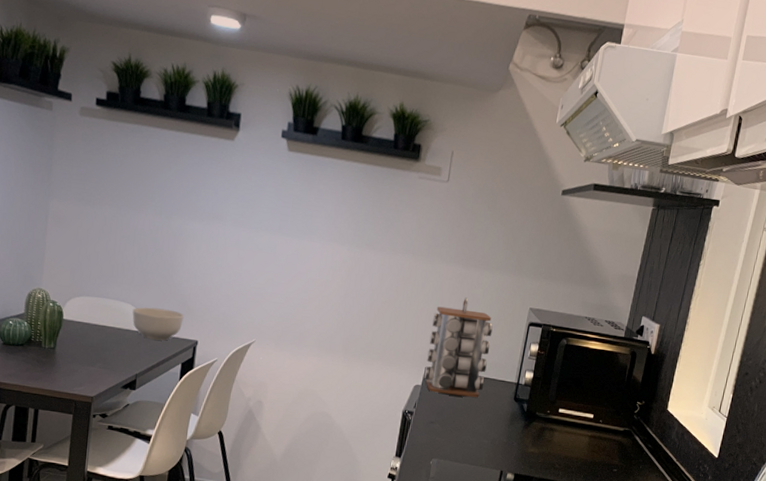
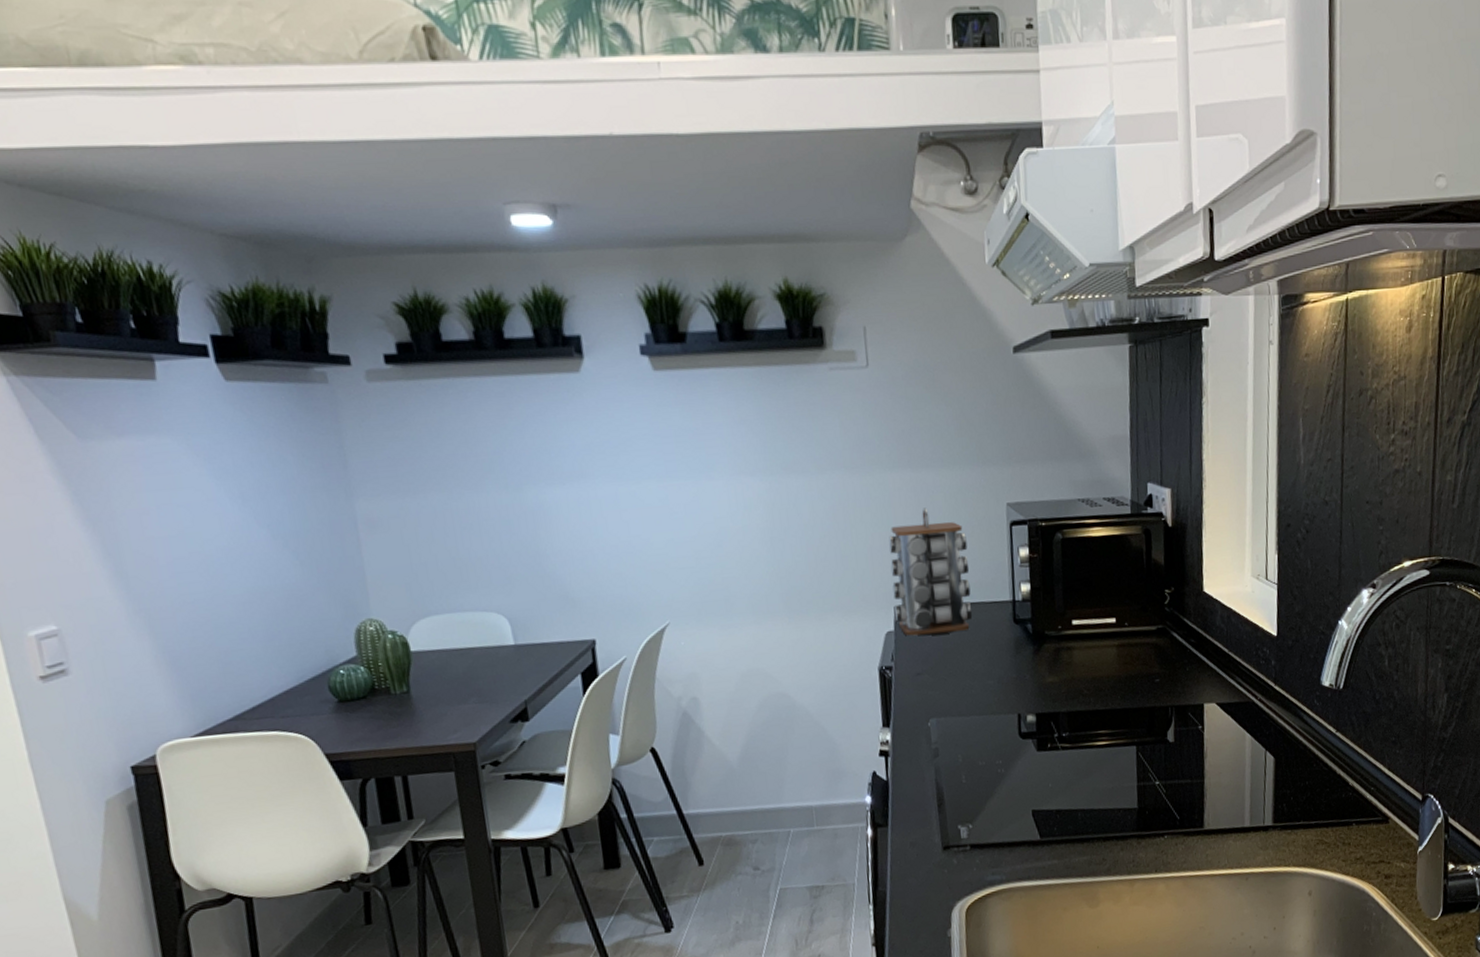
bowl: present [132,307,184,341] -> none [500,607,570,652]

